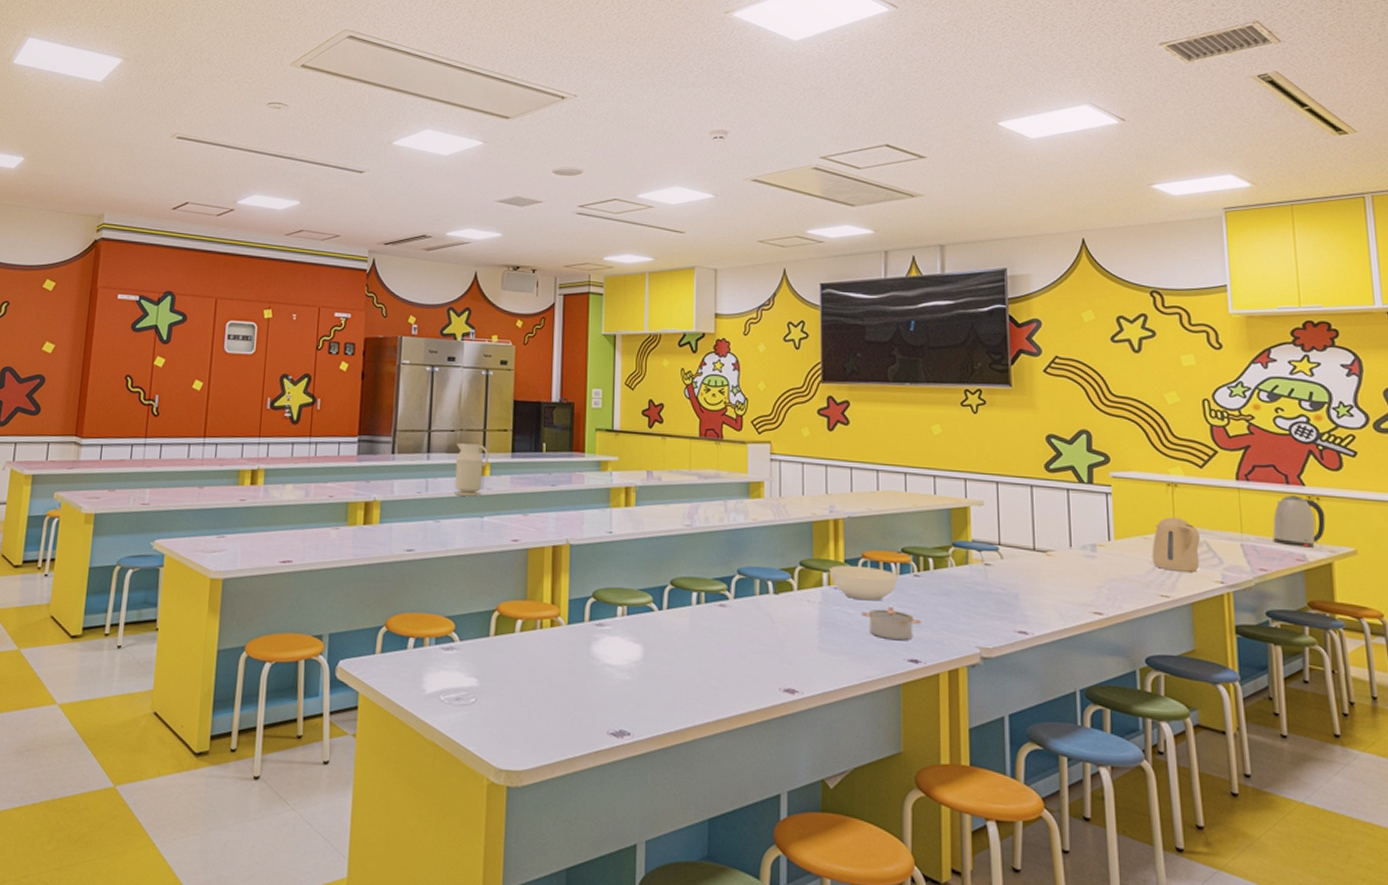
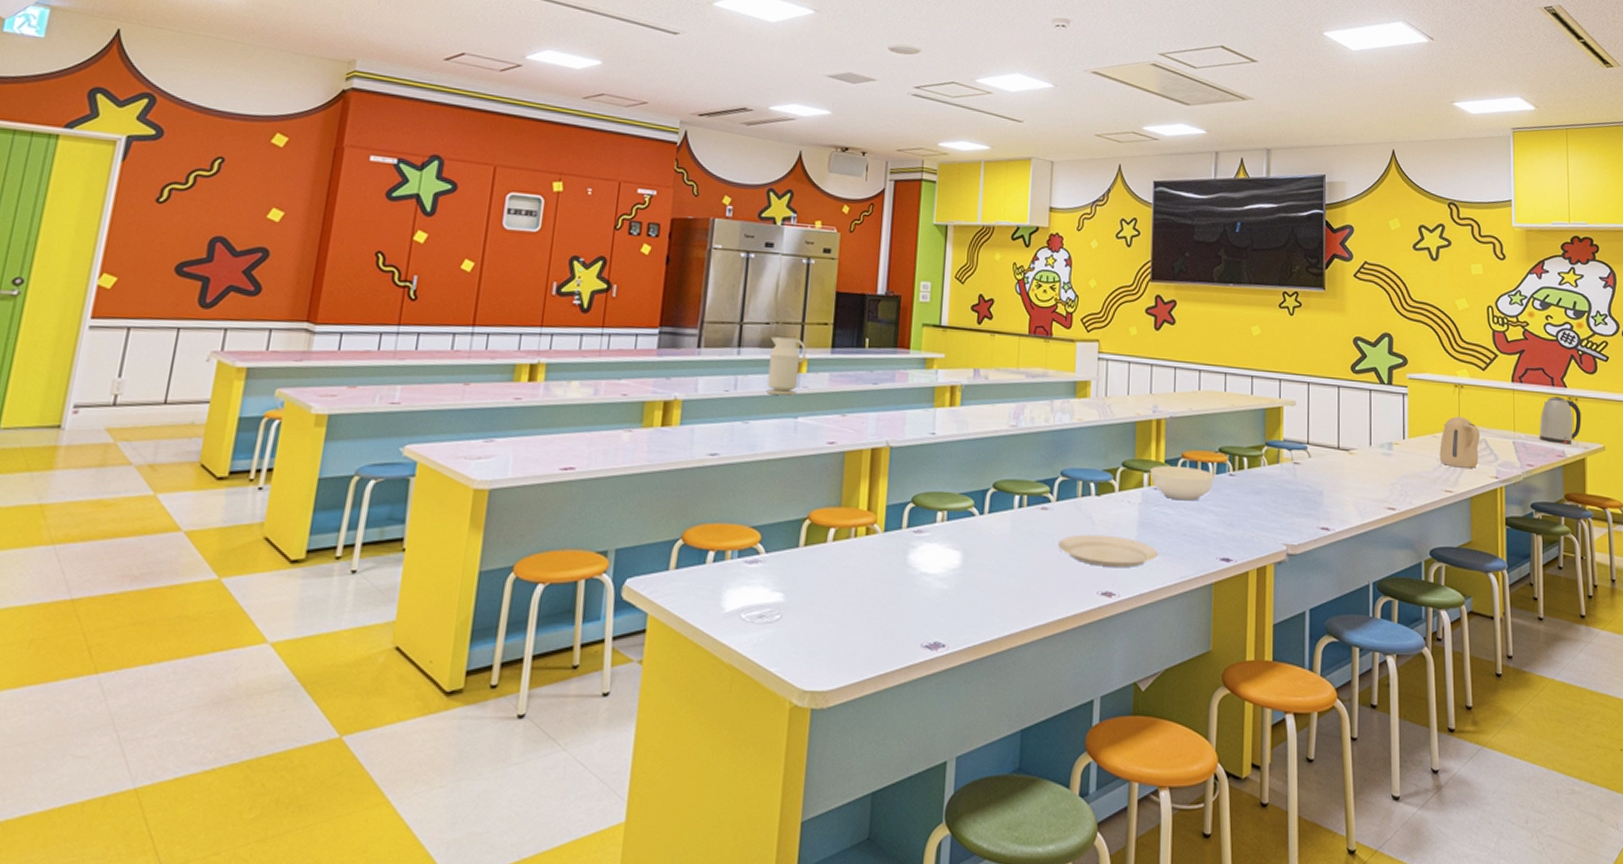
plate: none [737,631,841,666] -> present [1057,534,1158,568]
cooking pot: present [861,606,922,641] -> none [1178,506,1235,540]

